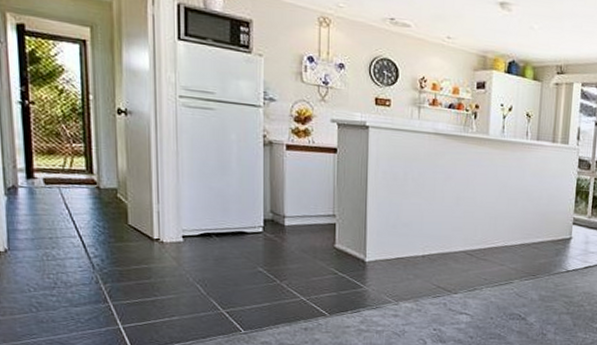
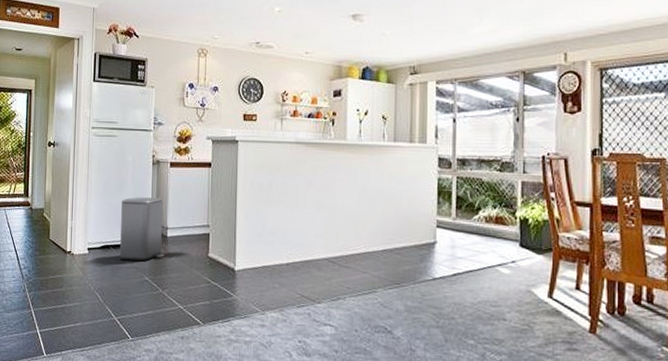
pedal bin: none [225,181,282,252] -> present [120,197,164,262]

